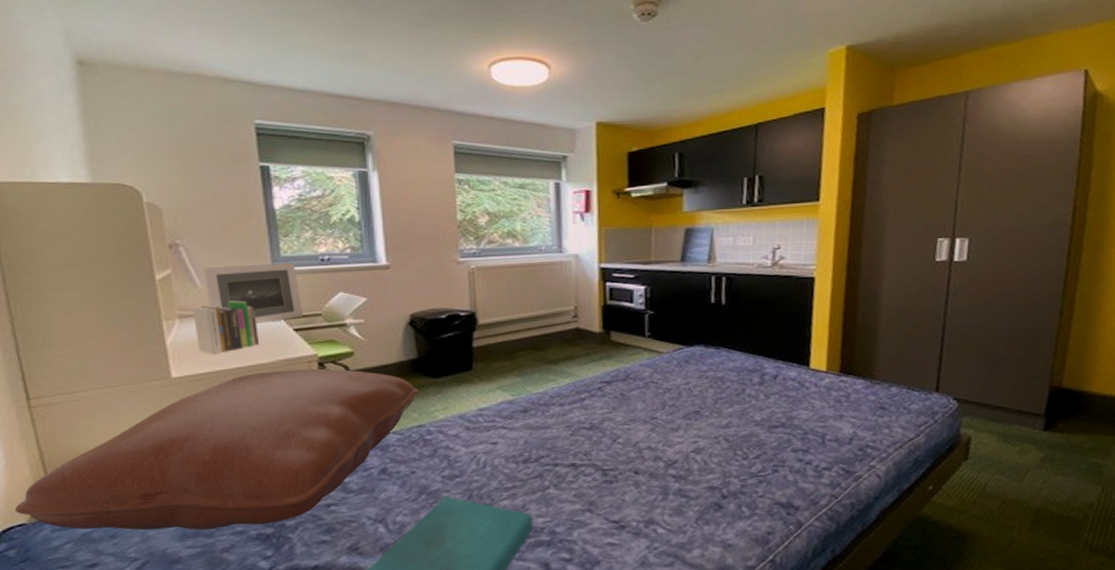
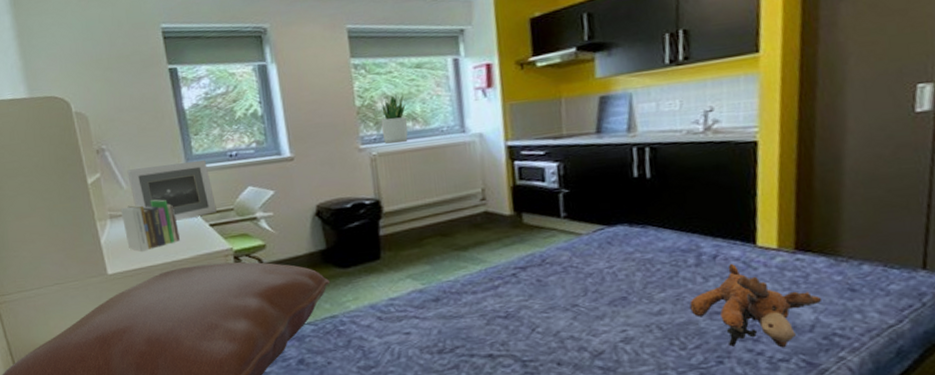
planter: none [481,211,508,259] -> present [381,93,408,144]
stuffed animal: none [753,383,860,458] -> present [689,263,822,348]

